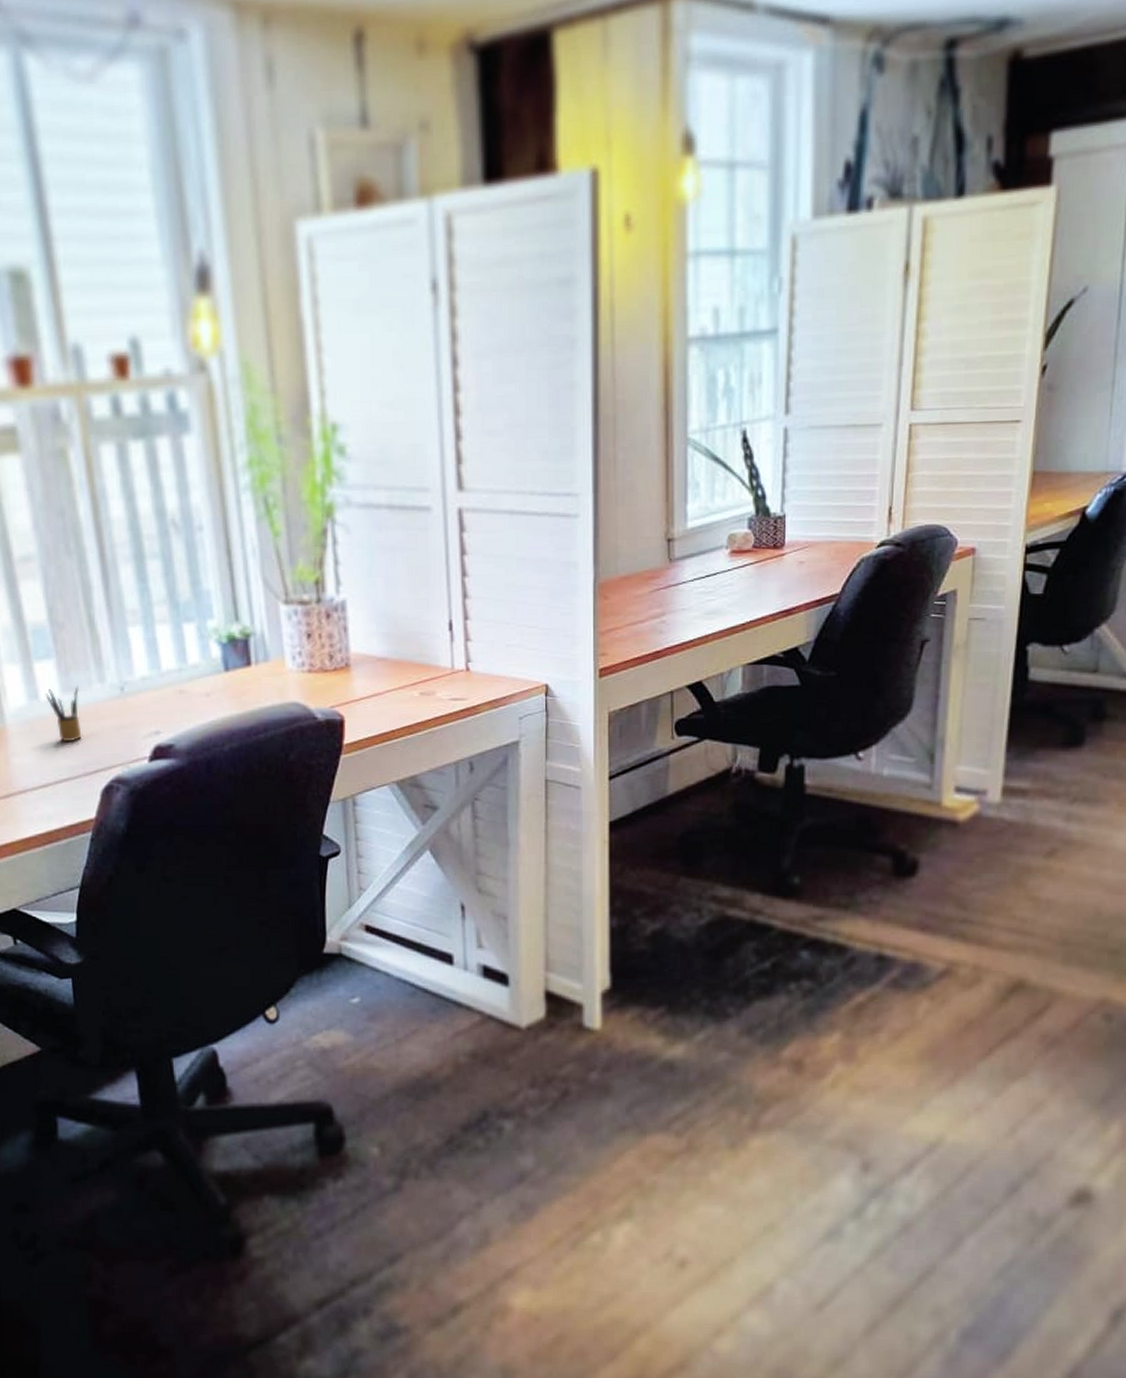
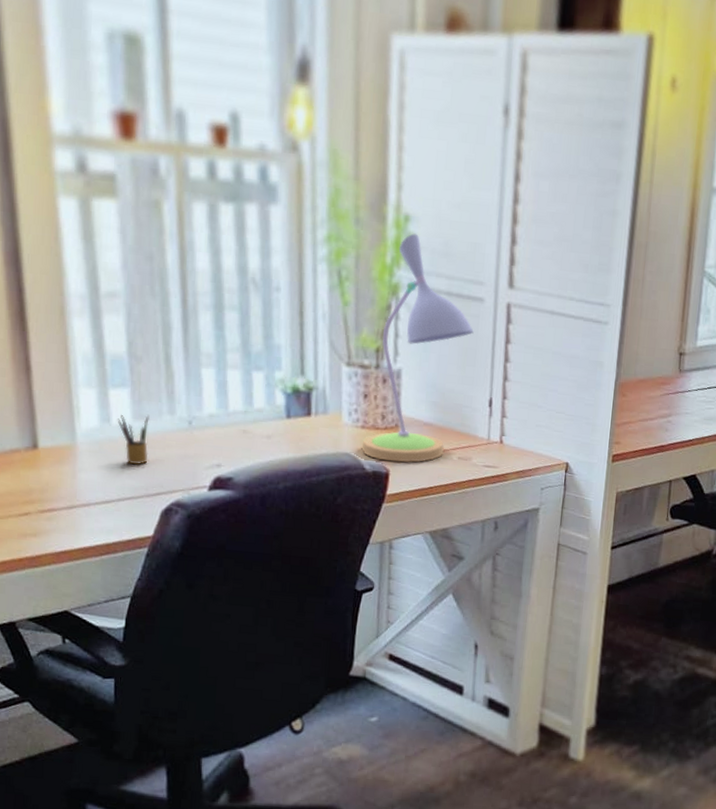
desk lamp: none [311,443,423,707] -> present [362,233,474,463]

